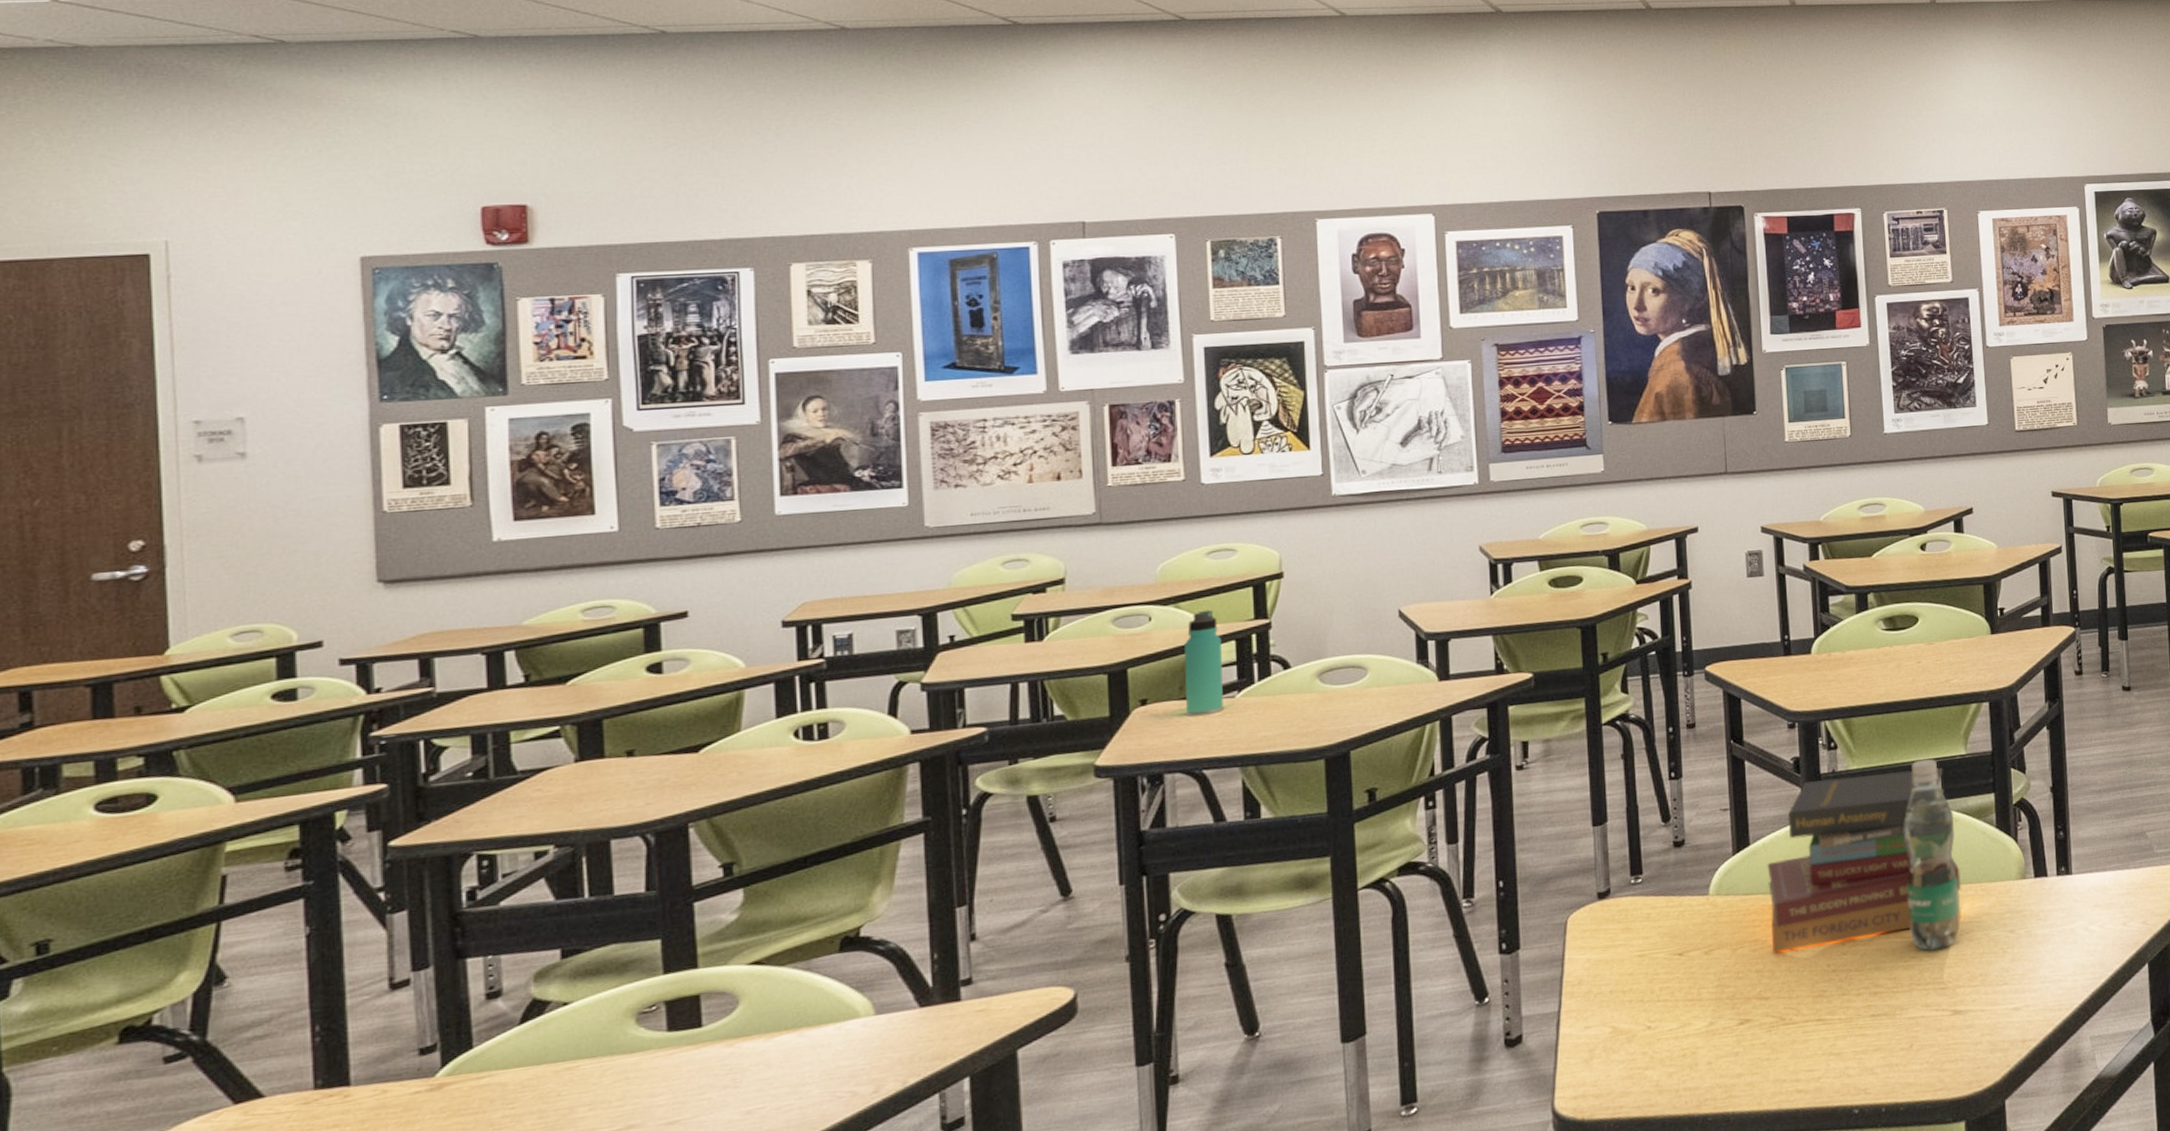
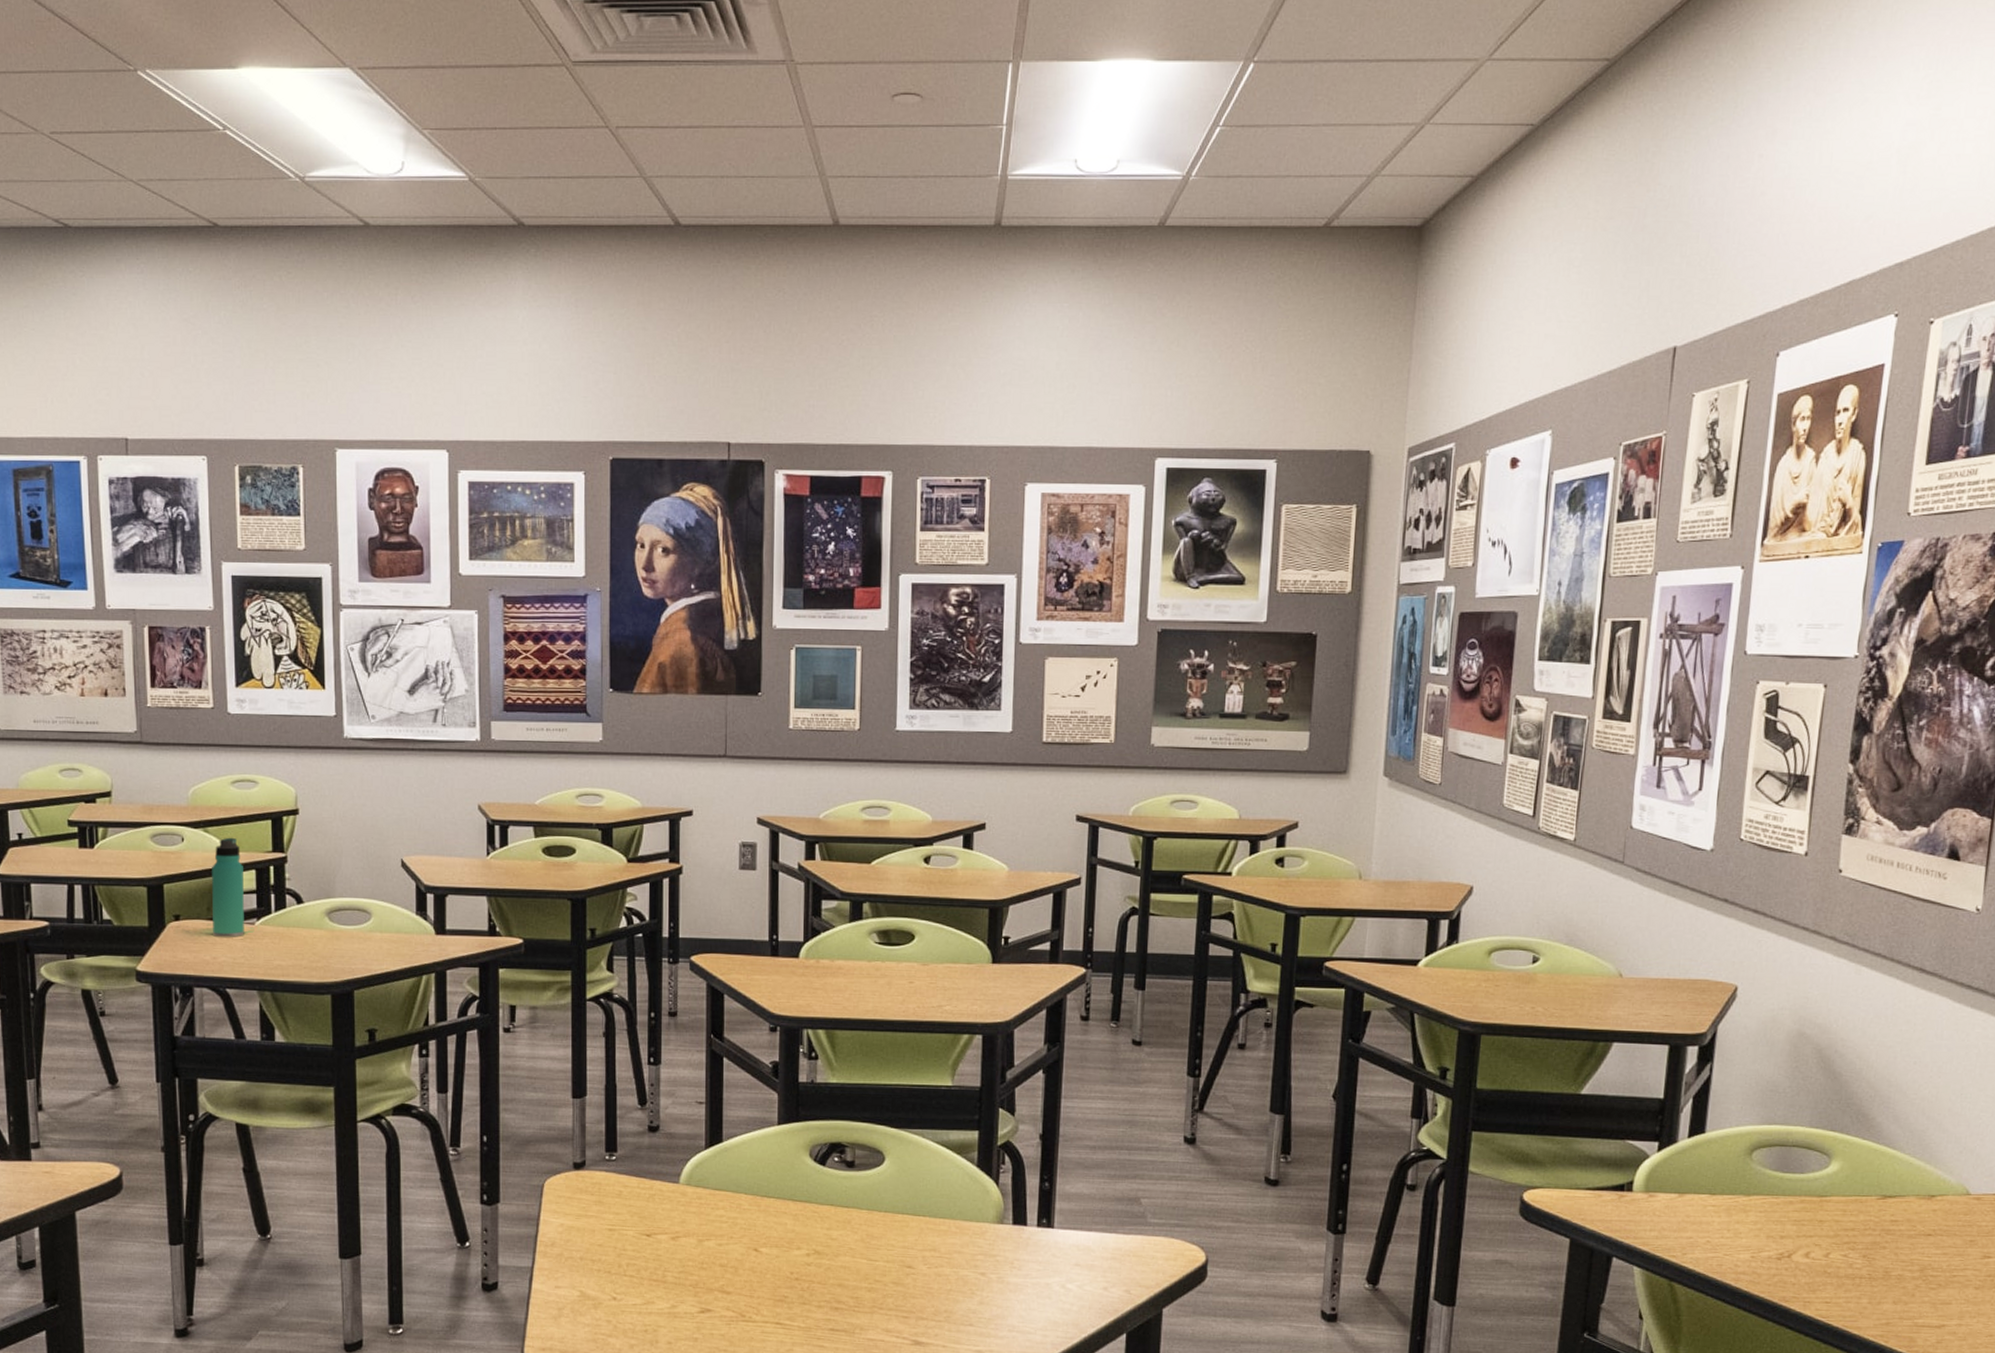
books: present [1767,768,1962,953] -> none [737,1088,934,1253]
bottle: present [1902,758,1962,951] -> none [876,1084,933,1278]

